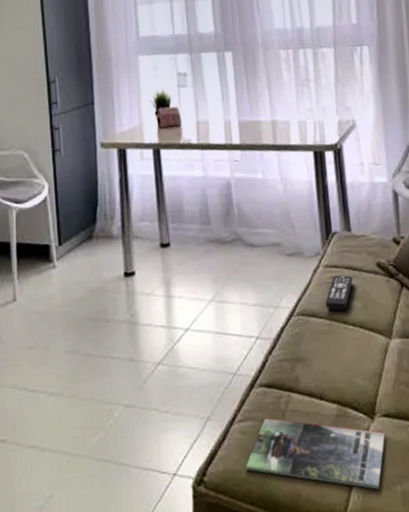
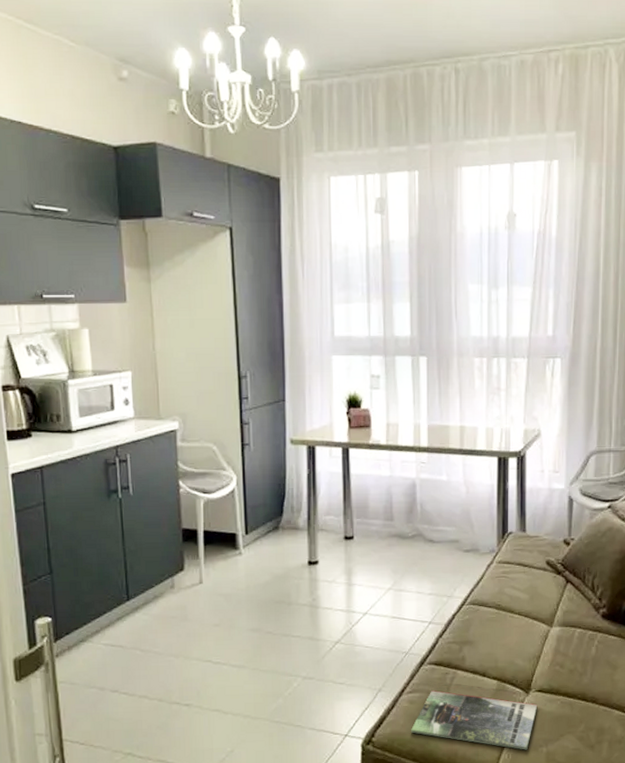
remote control: present [325,275,353,311] -> none [495,571,523,602]

